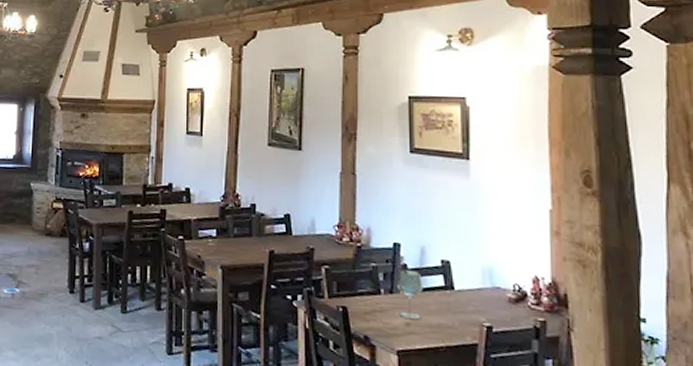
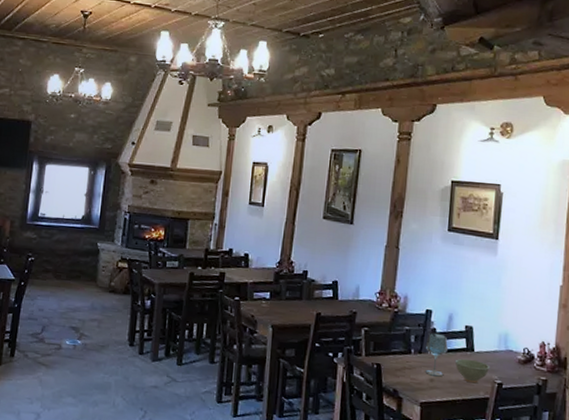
bowl: none [432,298,476,327] -> present [454,358,491,384]

